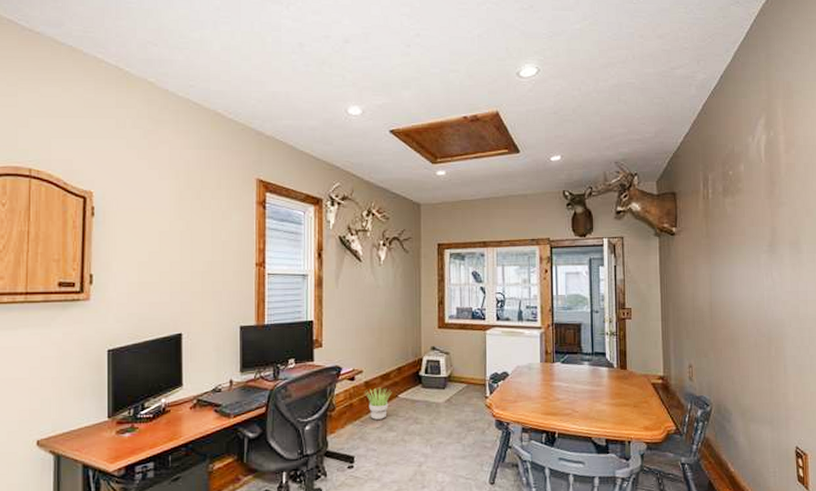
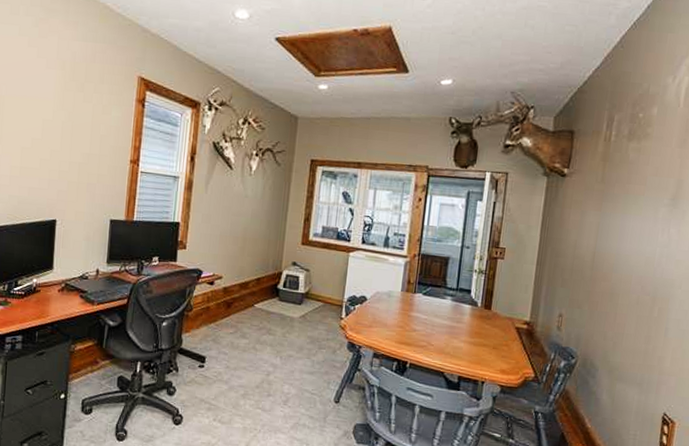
potted plant: present [365,388,392,420] -> none [222,295,249,326]

